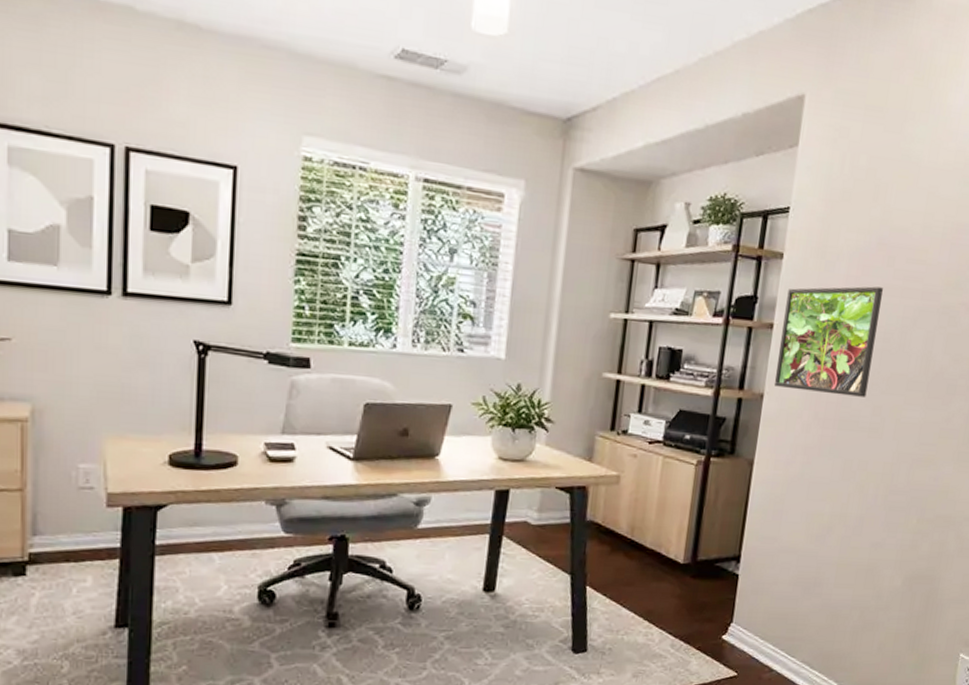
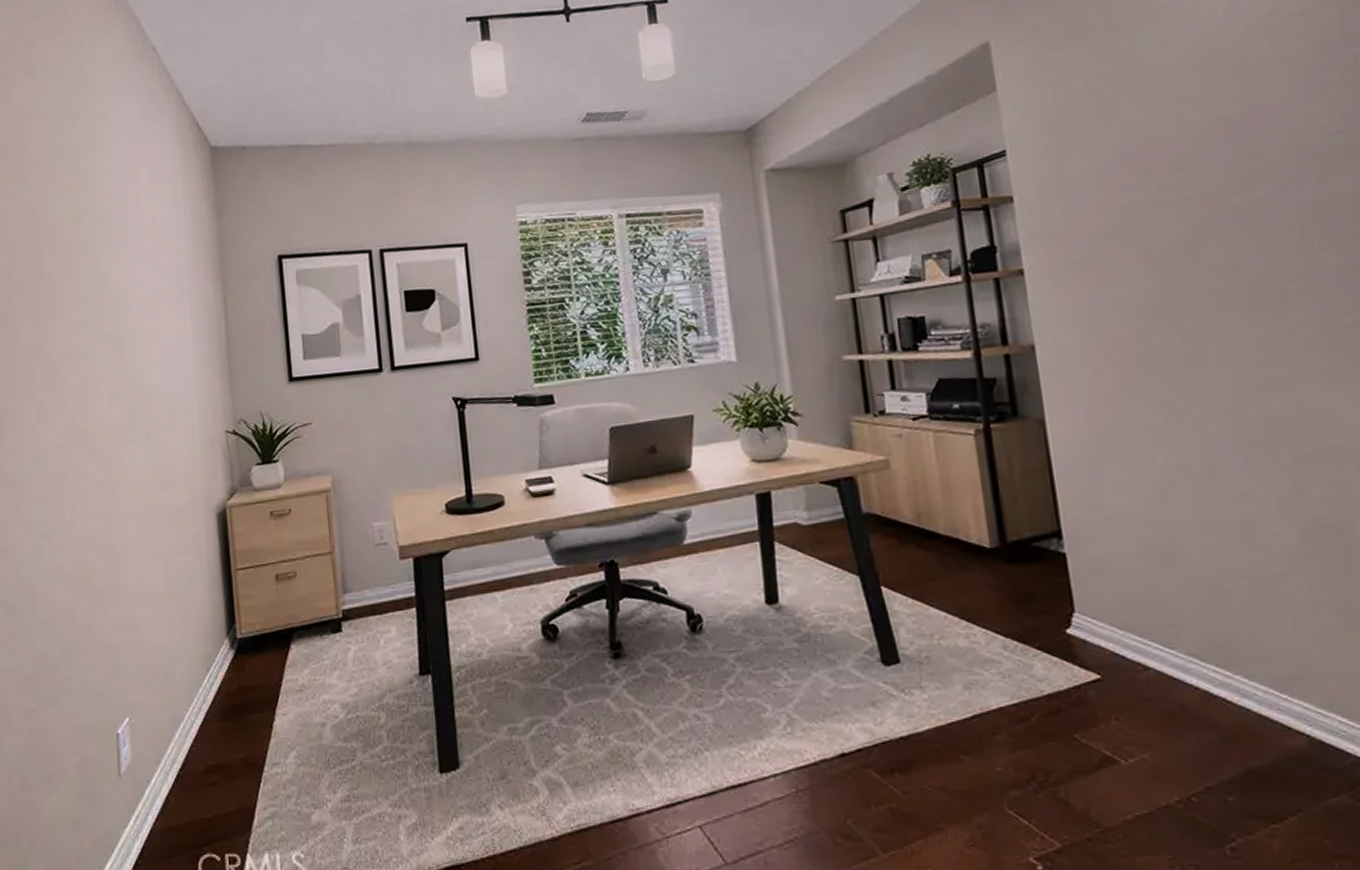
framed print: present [773,286,883,397] -> none [1030,204,1167,334]

